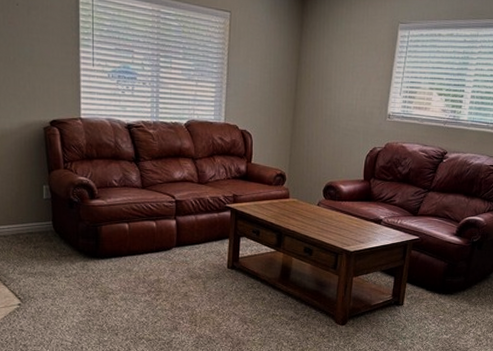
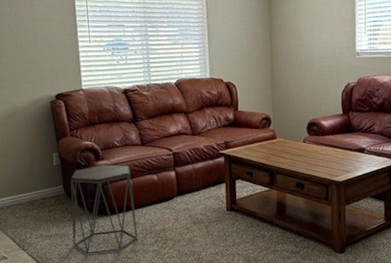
side table: none [59,204,130,297] -> present [70,164,138,255]

